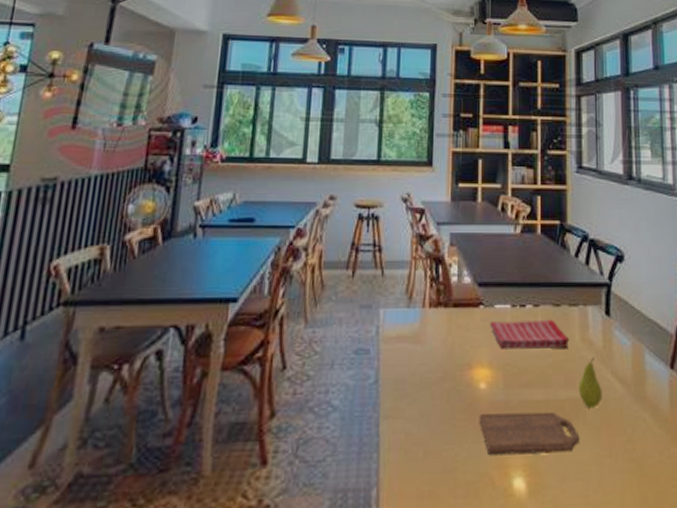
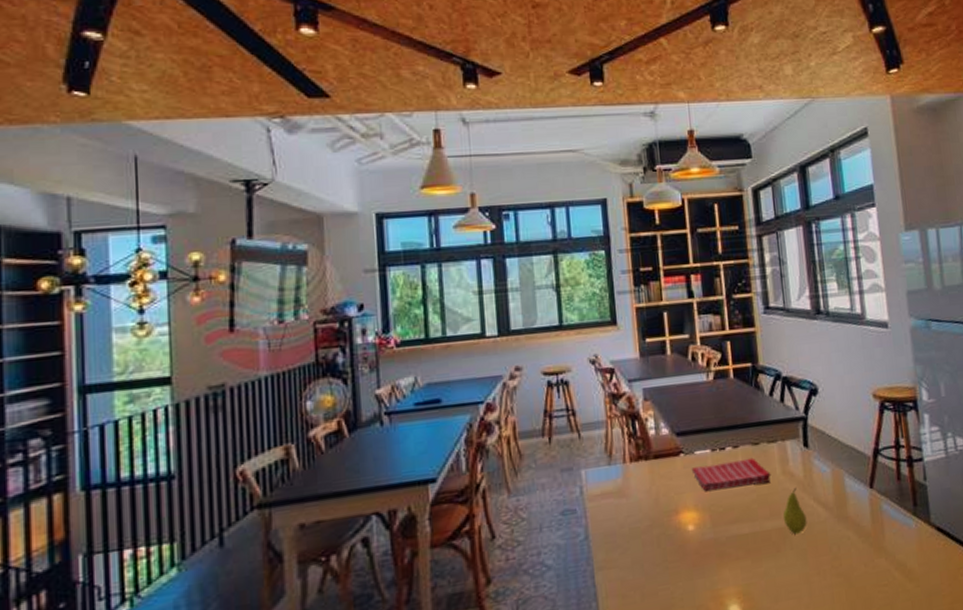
cutting board: present [479,411,580,456] -> none [690,542,789,589]

